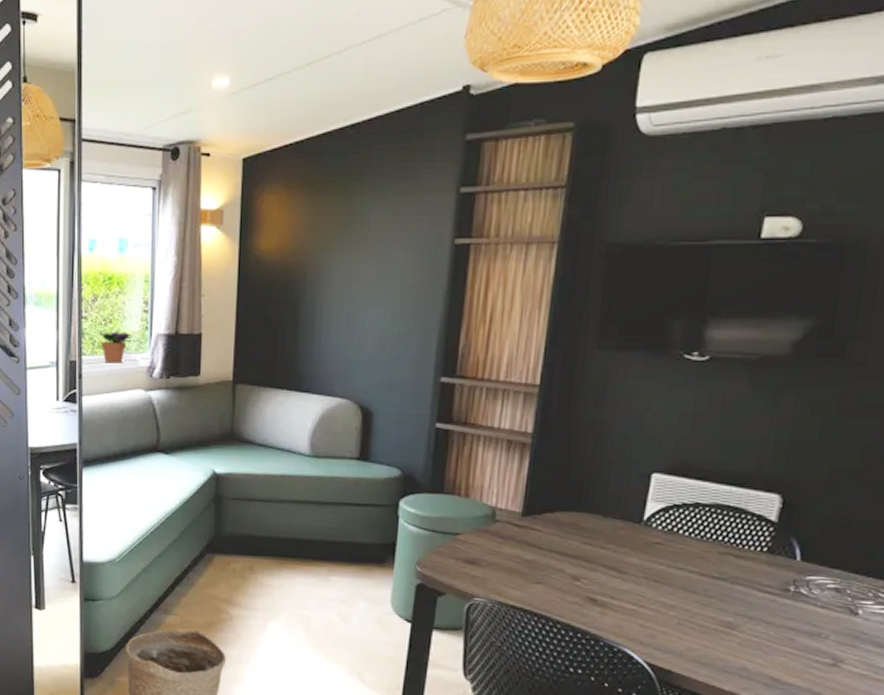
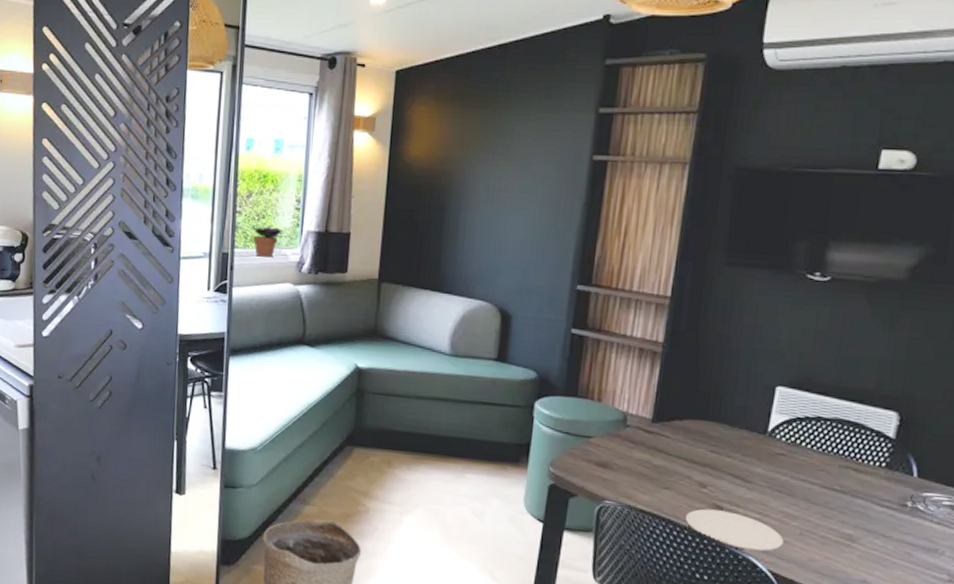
plate: none [558,602,661,644] -> present [686,508,784,552]

